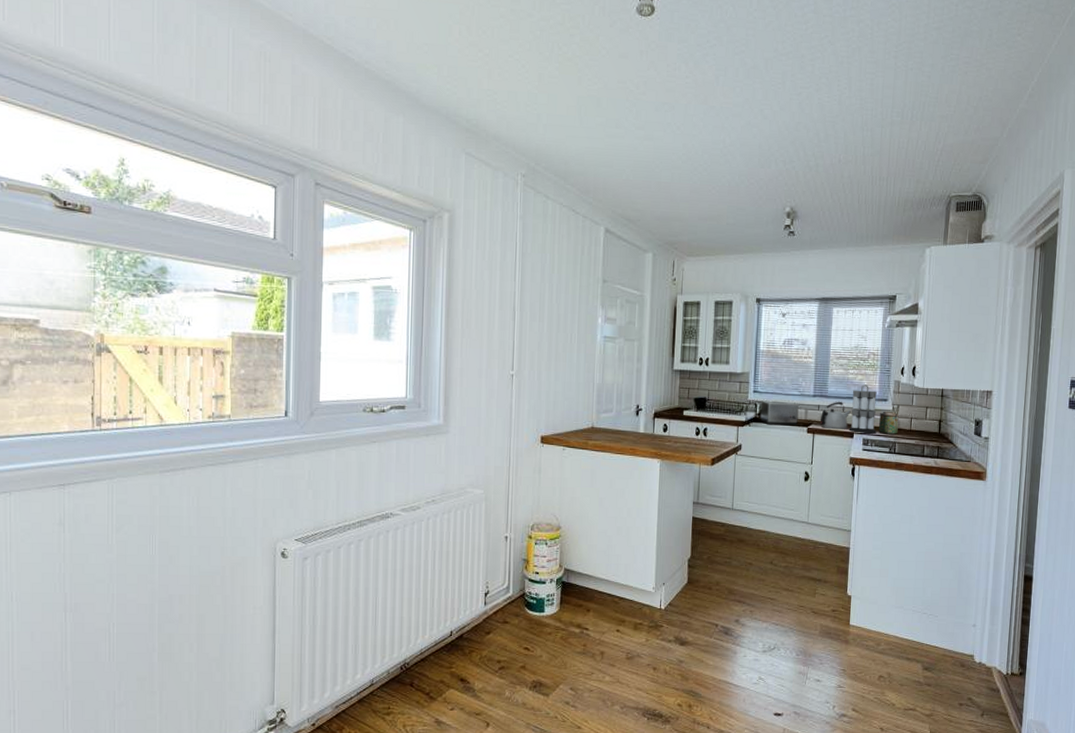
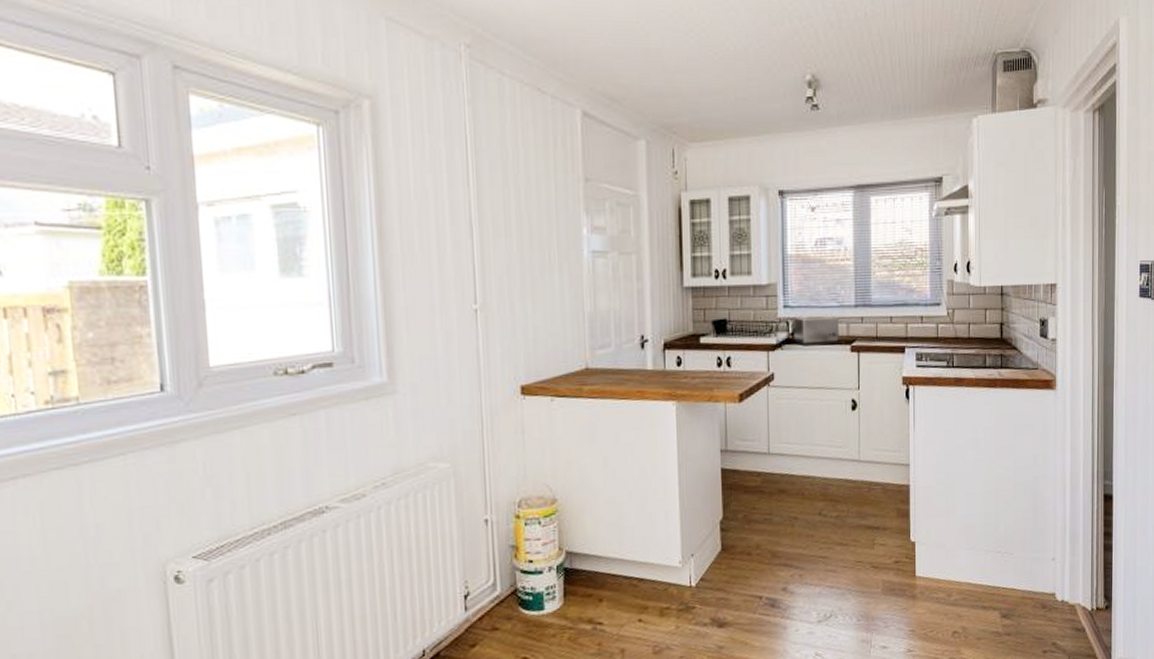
kettle: present [819,401,851,430] -> none [864,310,900,346]
spice rack: present [848,384,877,434] -> none [899,287,931,347]
canister: present [879,411,899,434] -> none [933,317,955,345]

